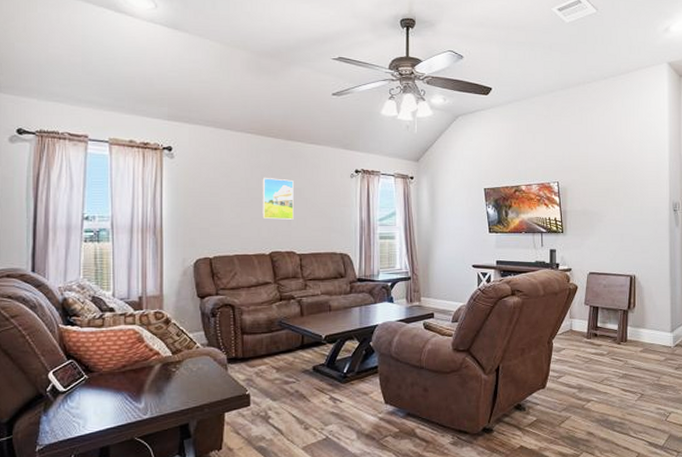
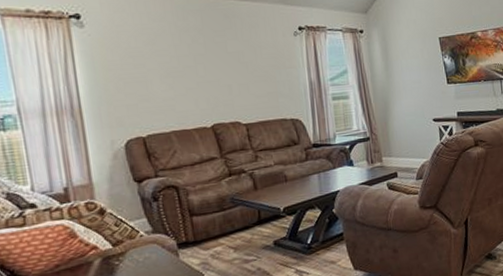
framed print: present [262,178,294,220] -> none [193,42,235,89]

